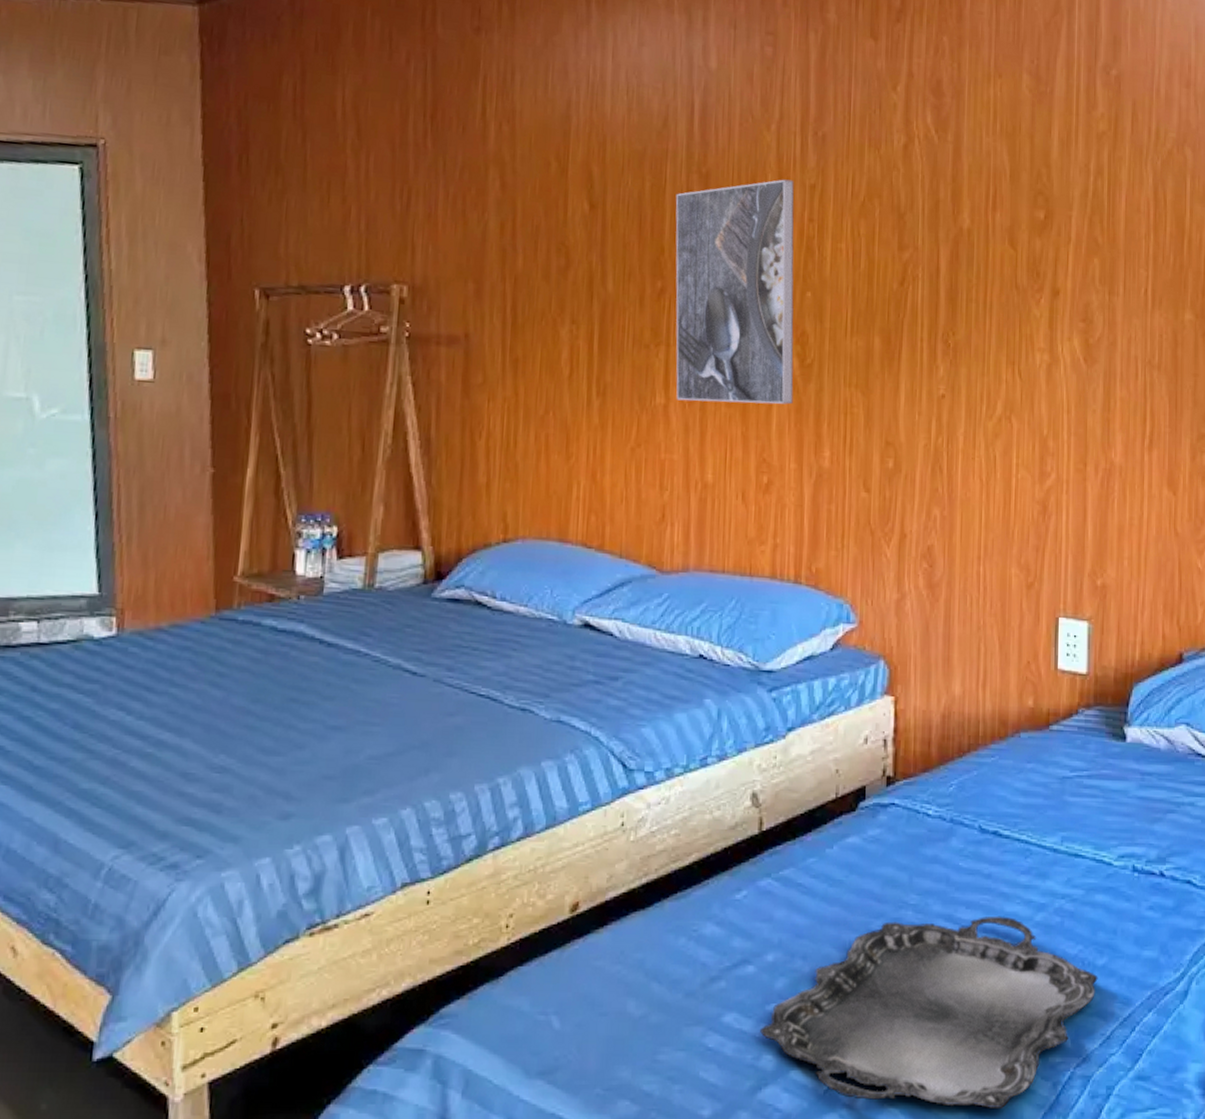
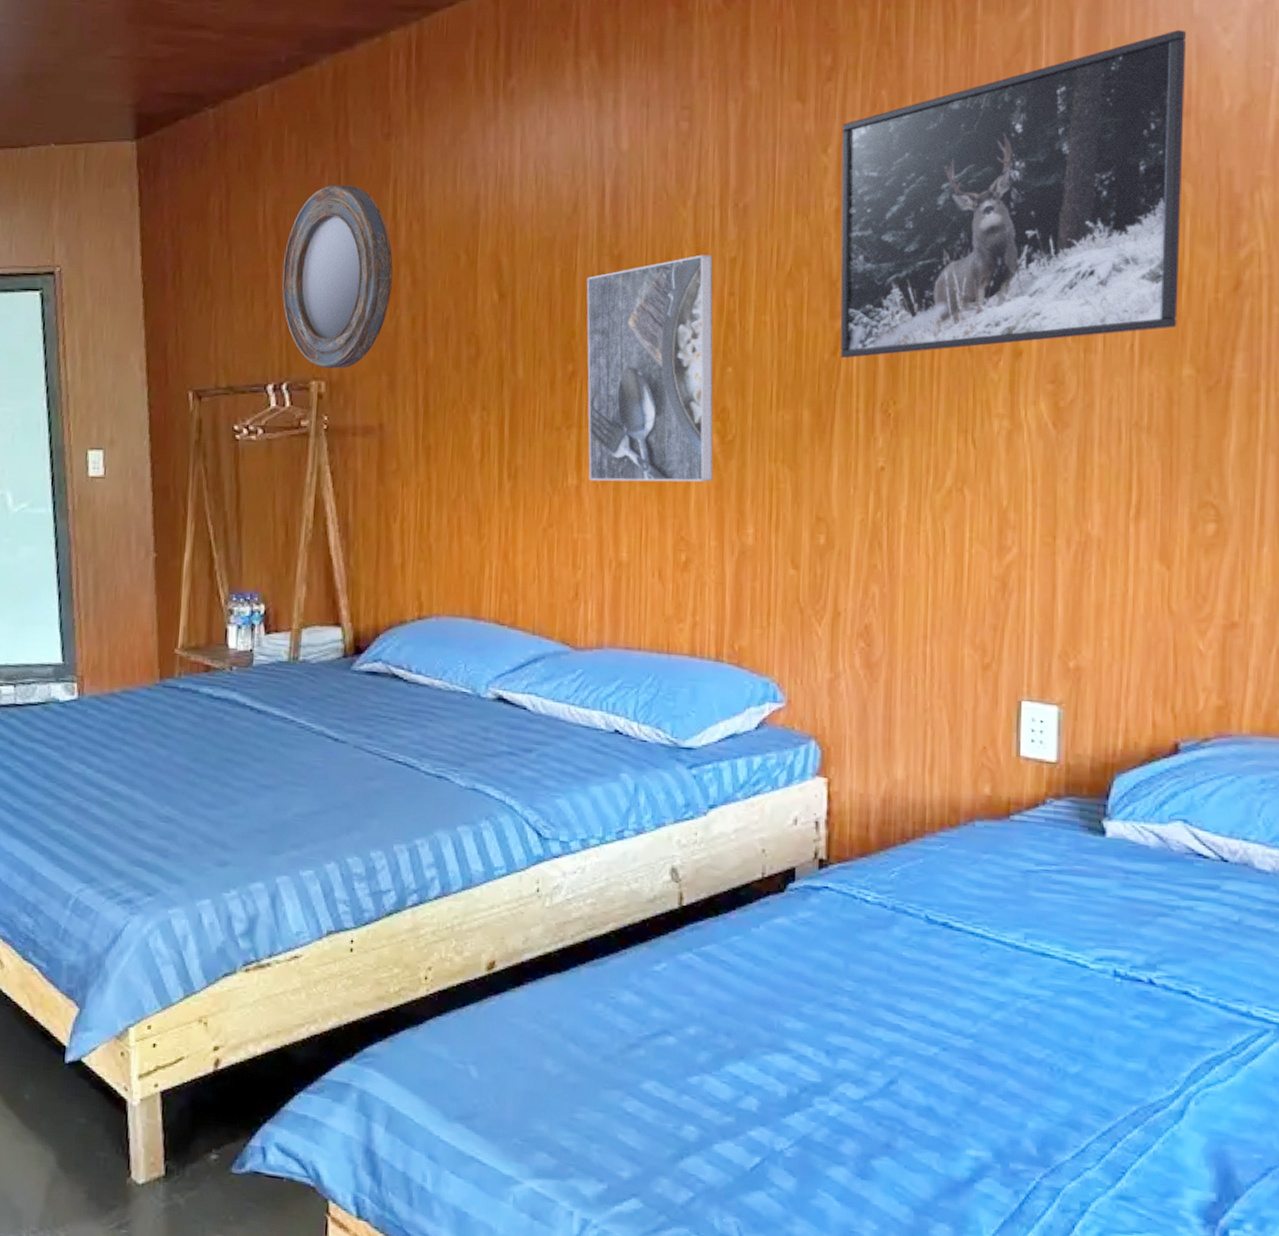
home mirror: none [362,75,482,273] -> present [282,185,393,369]
serving tray: present [760,916,1098,1108] -> none [681,1006,1070,1210]
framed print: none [907,10,1187,289] -> present [840,30,1187,358]

